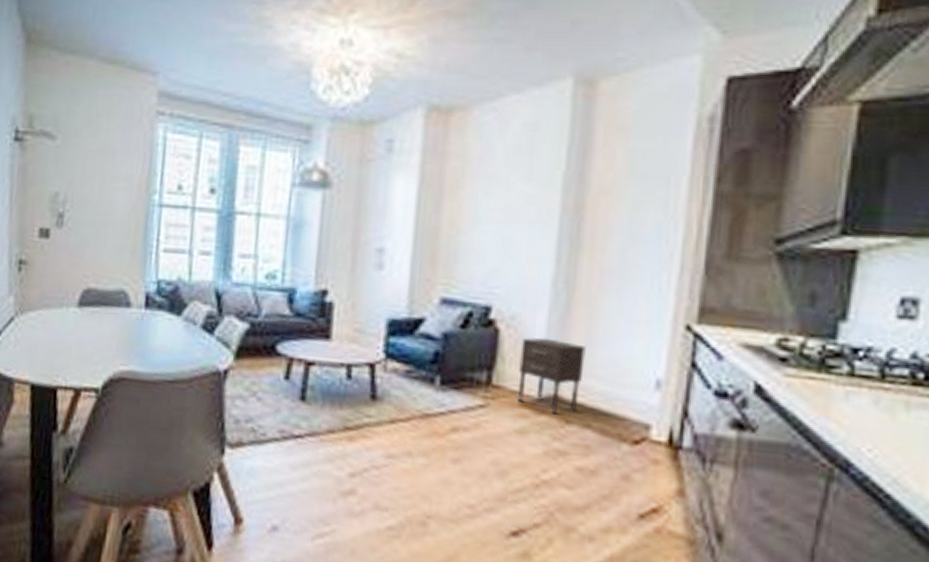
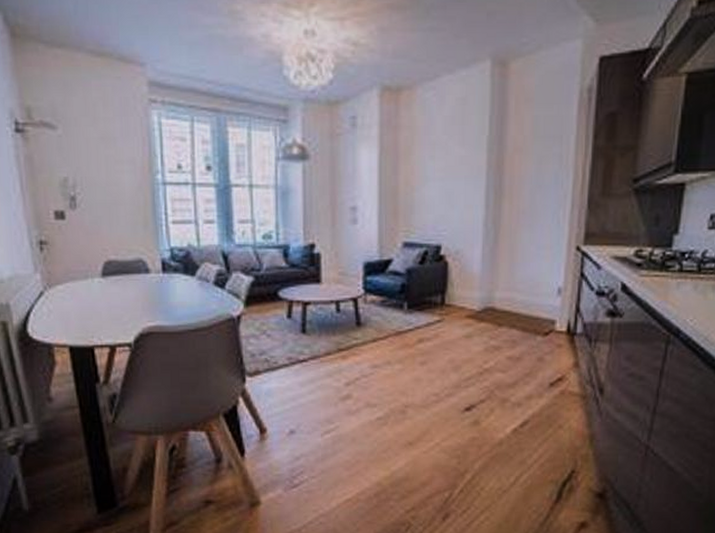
nightstand: present [517,337,586,415] -> none [464,265,510,321]

